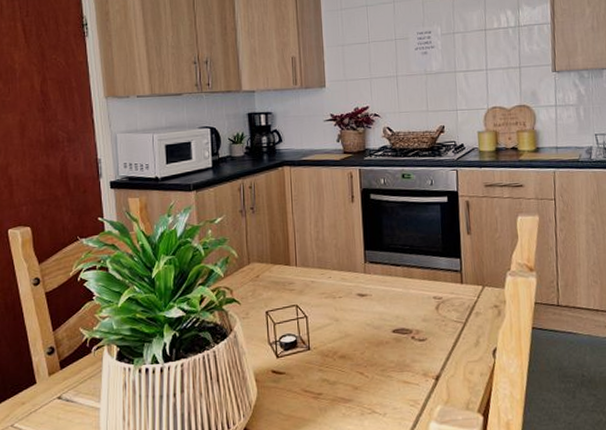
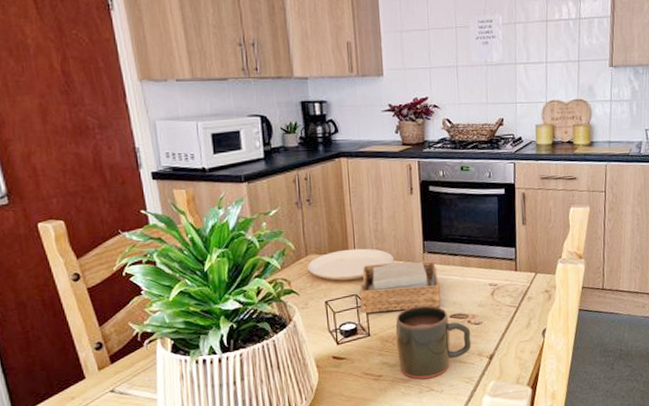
plate: none [249,257,335,290] -> present [307,248,394,281]
napkin holder: none [300,270,383,326] -> present [359,260,441,314]
mug: none [336,318,416,400] -> present [395,305,472,380]

